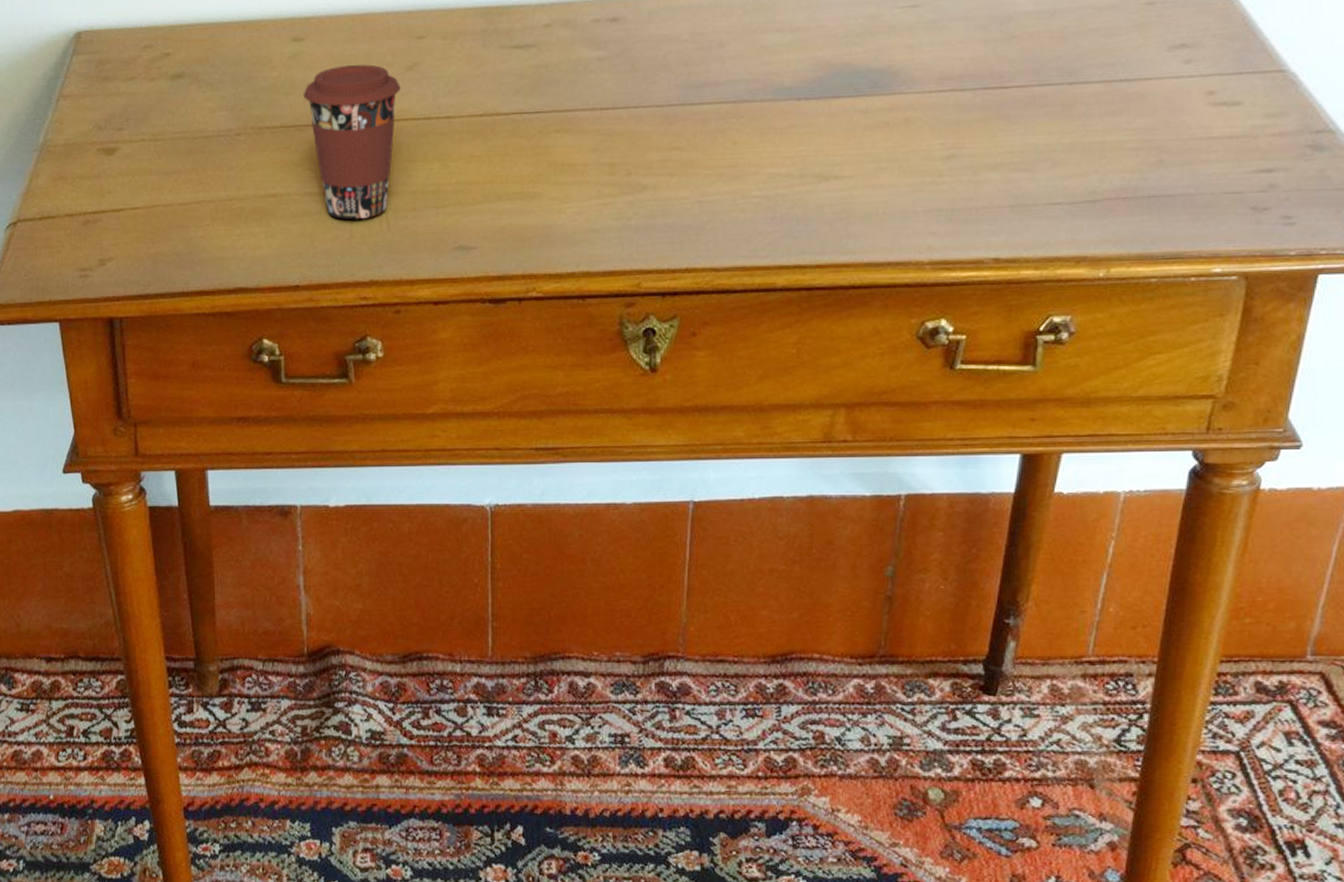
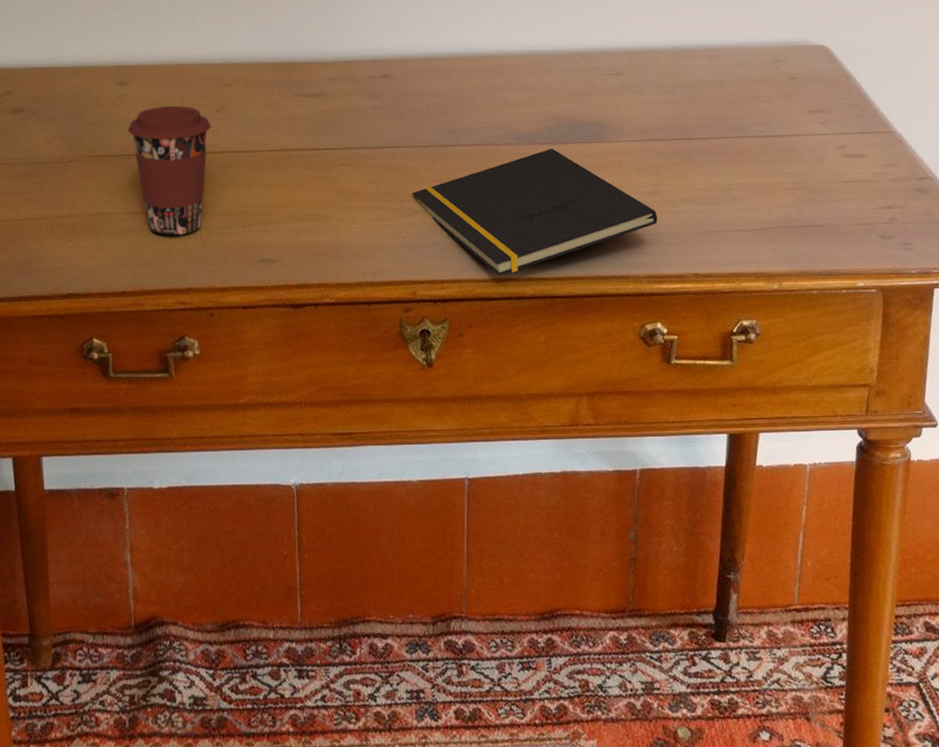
notepad: none [641,104,952,264] -> present [412,149,658,277]

